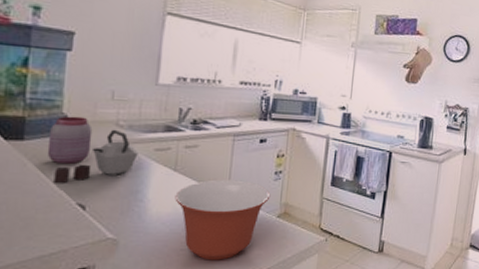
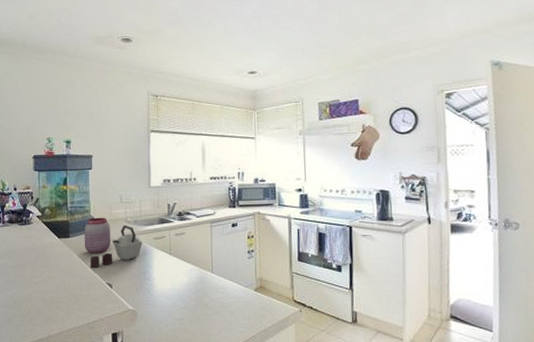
mixing bowl: present [175,179,271,260] -> none [172,259,247,328]

